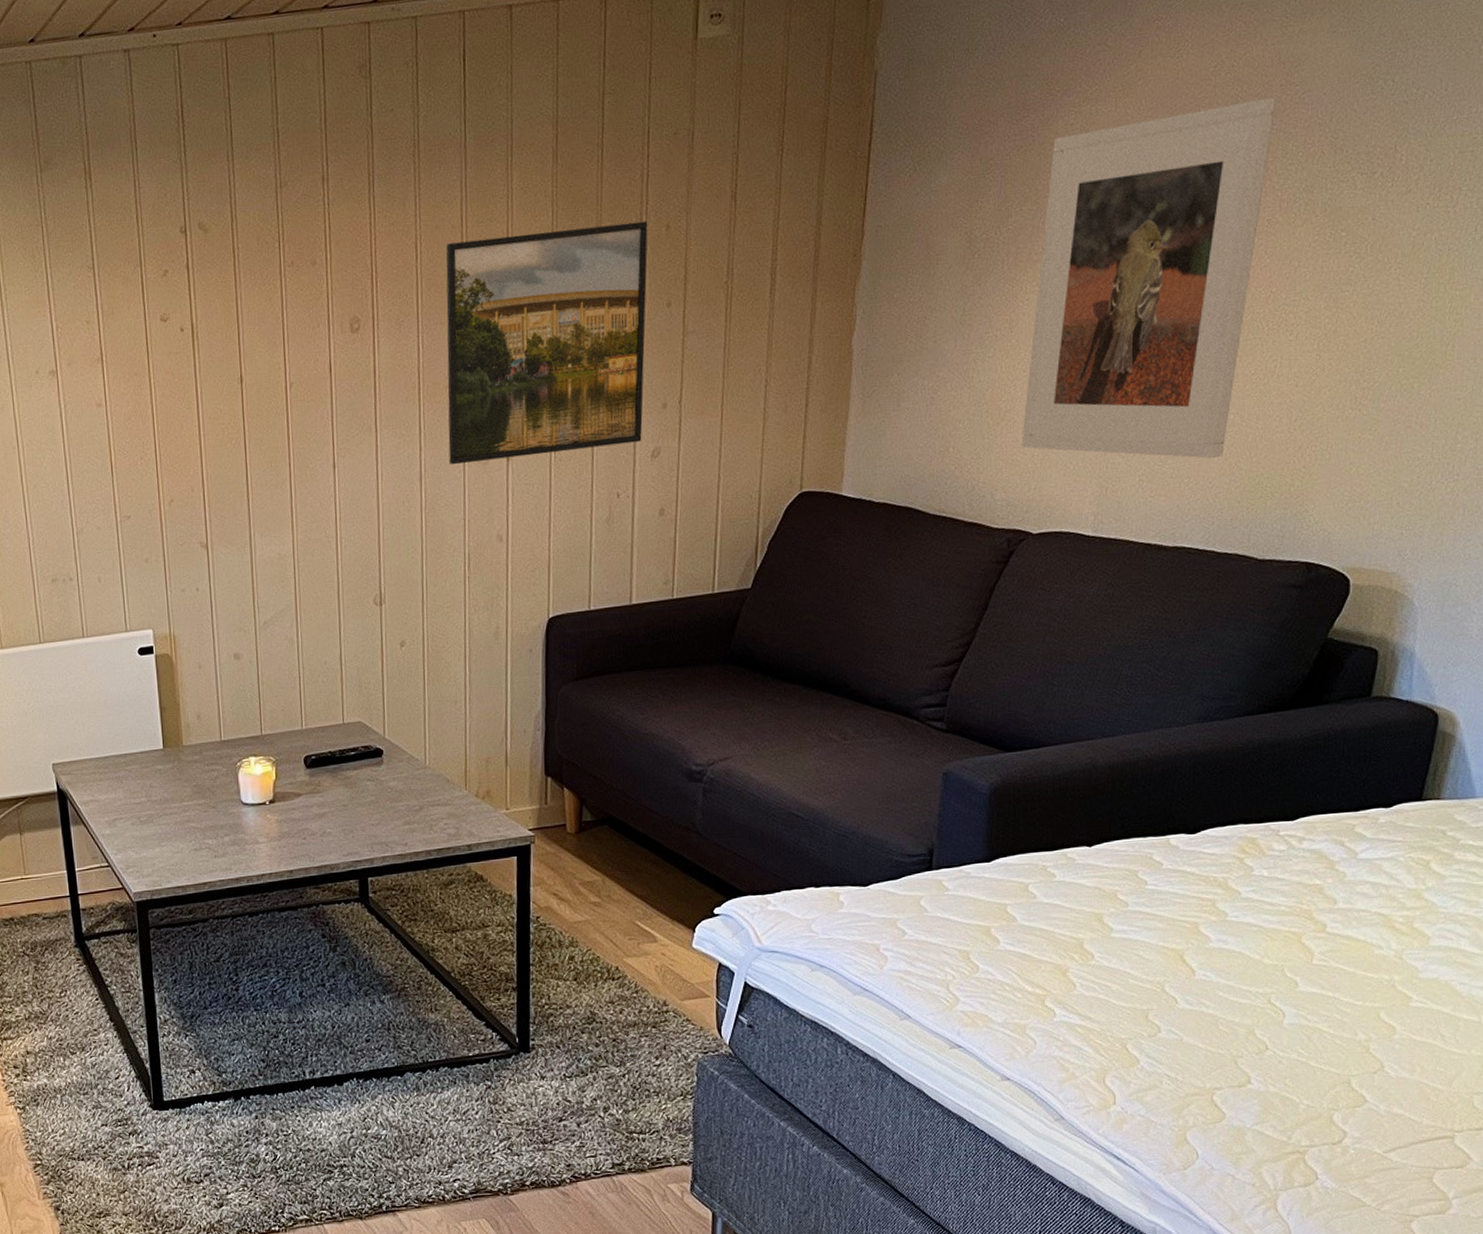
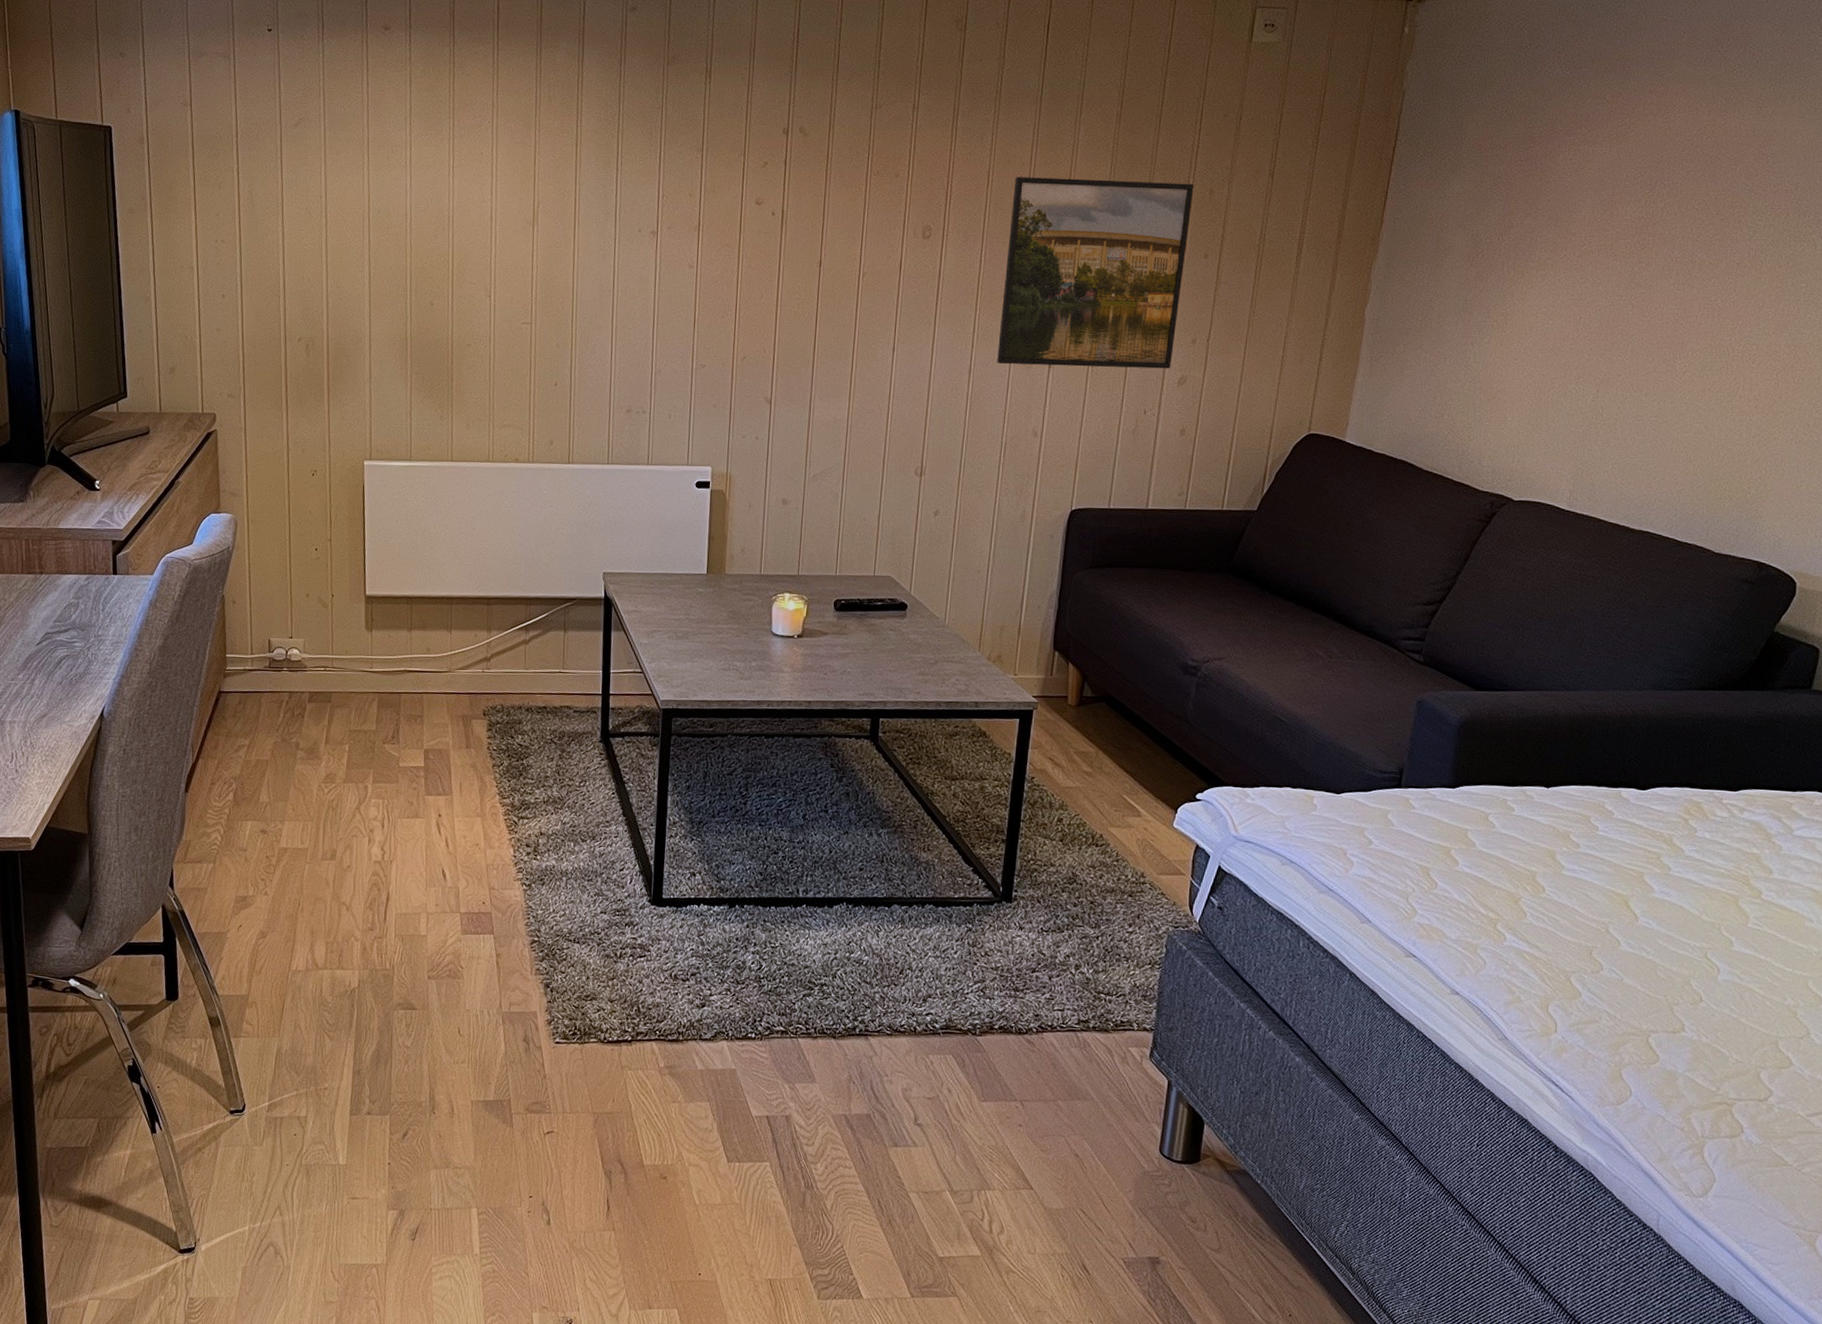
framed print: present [1021,97,1276,459] -> none [1508,162,1750,458]

